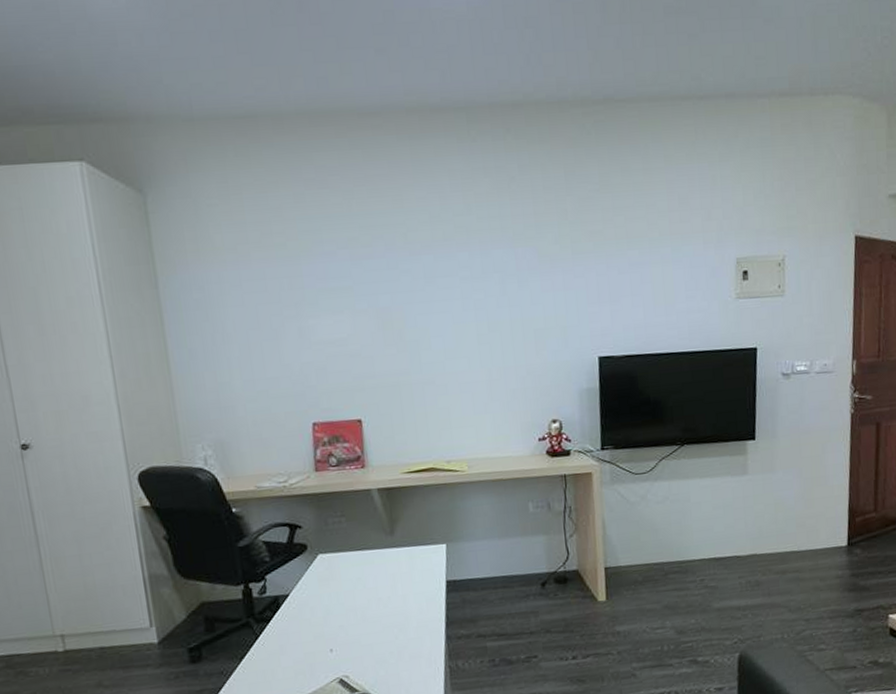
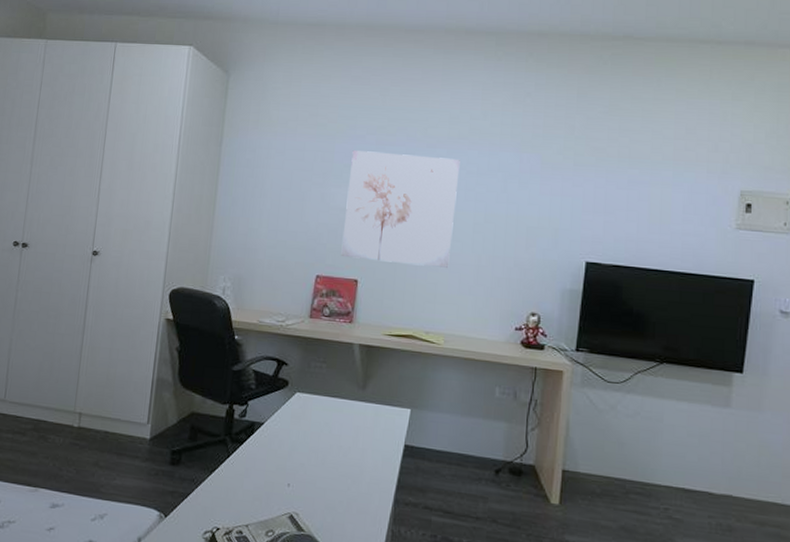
wall art: none [324,264,459,397] -> present [341,150,460,269]

